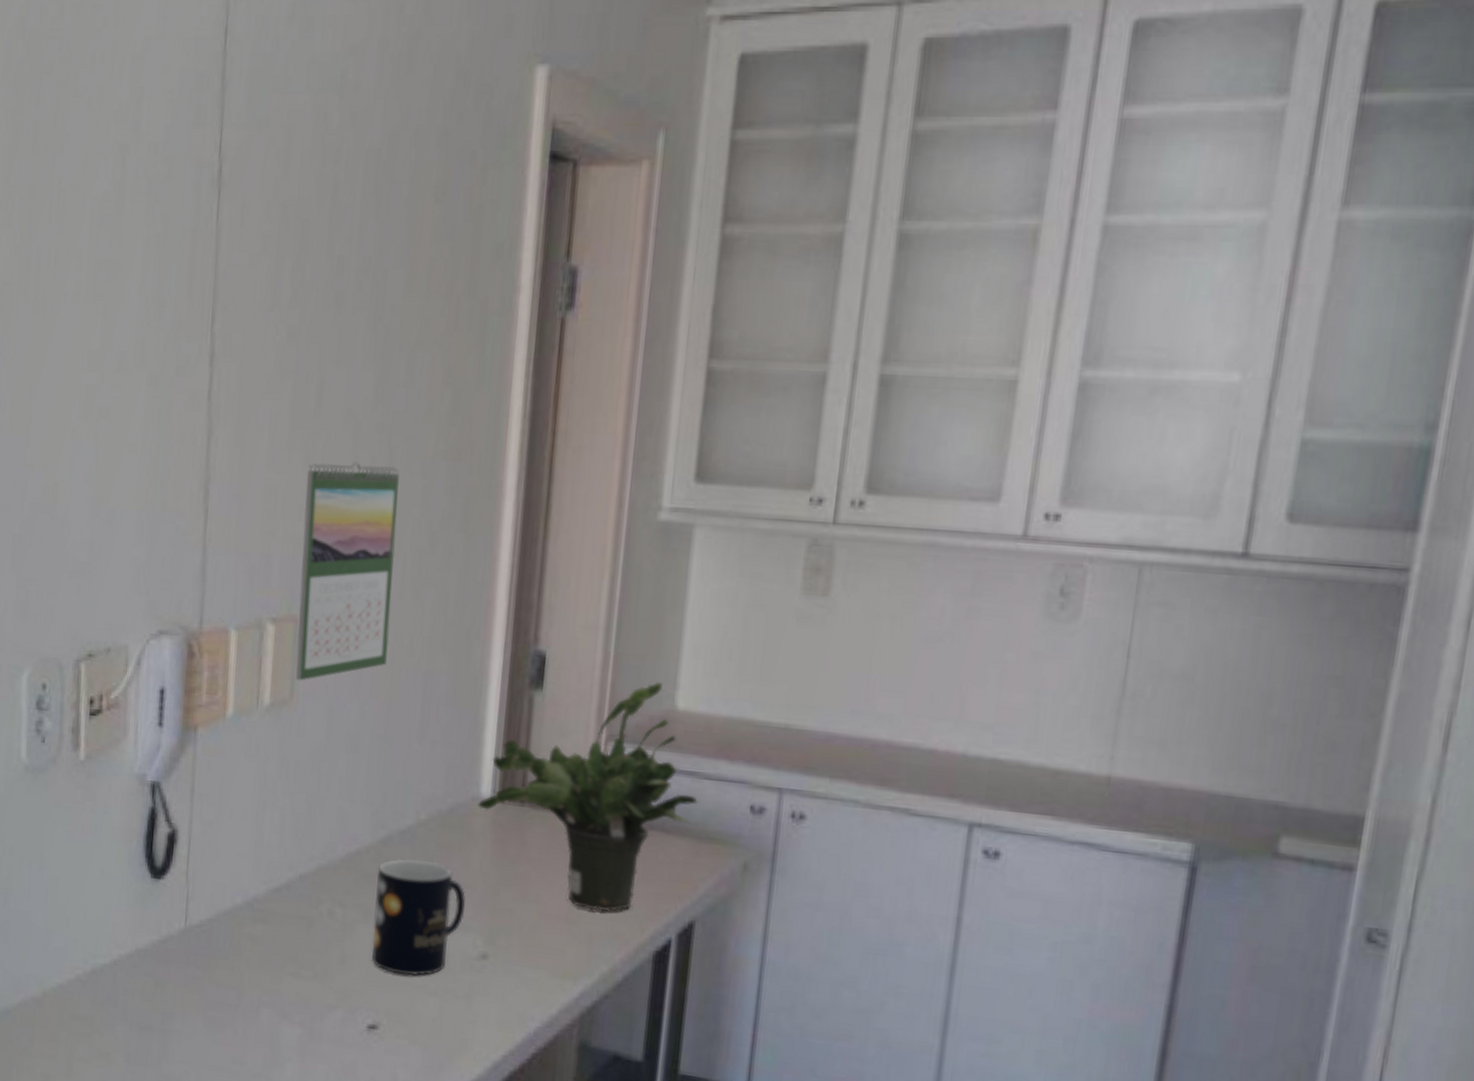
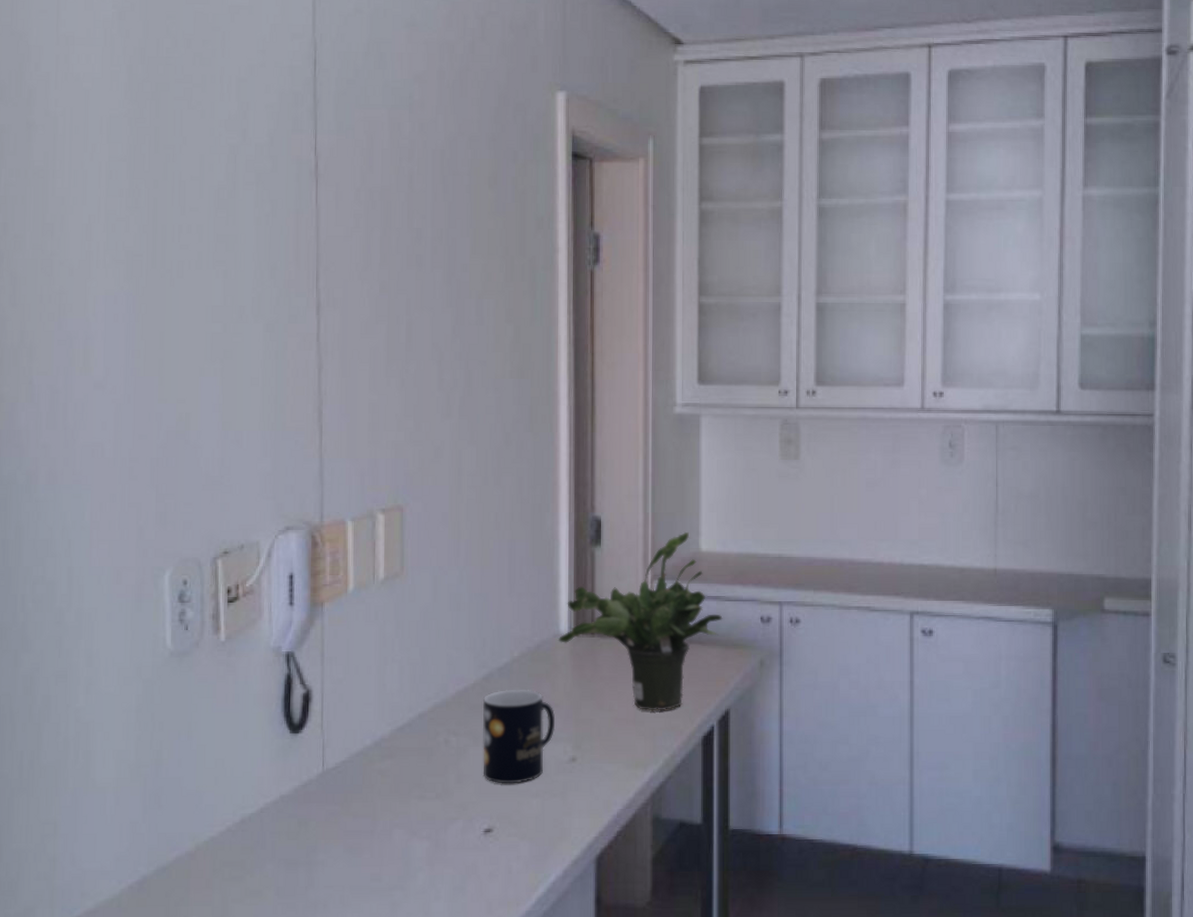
calendar: present [295,462,400,681] -> none [402,383,479,557]

